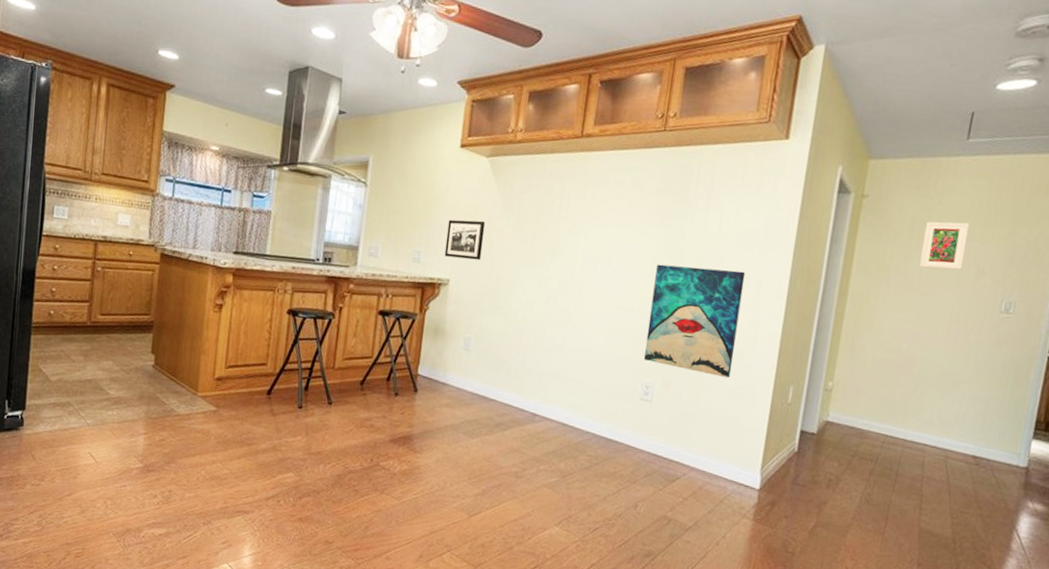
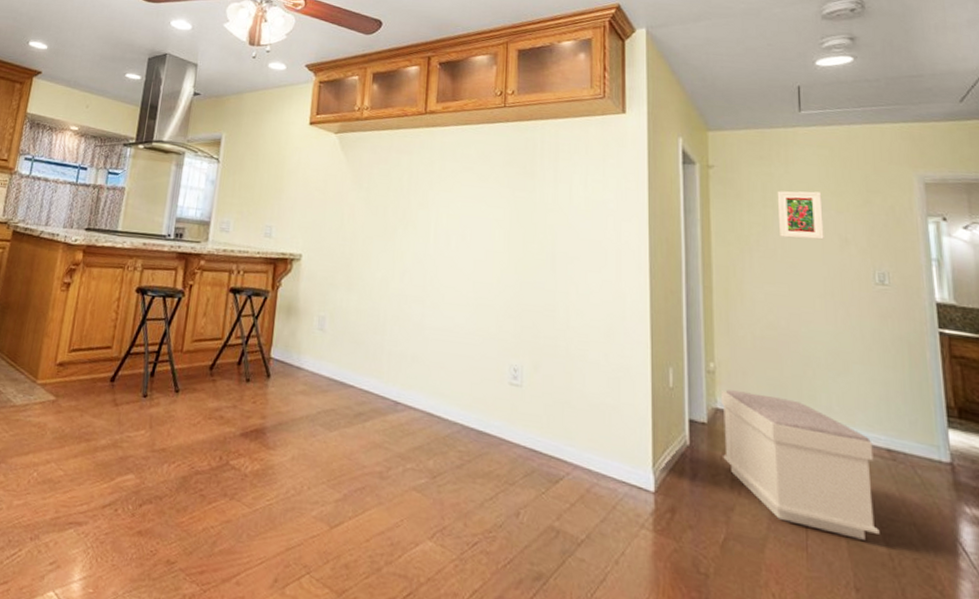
picture frame: present [444,219,486,261] -> none [296,194,336,235]
wall art: present [643,264,746,379] -> none [508,236,604,360]
bench: none [825,405,962,528] -> present [720,389,880,540]

